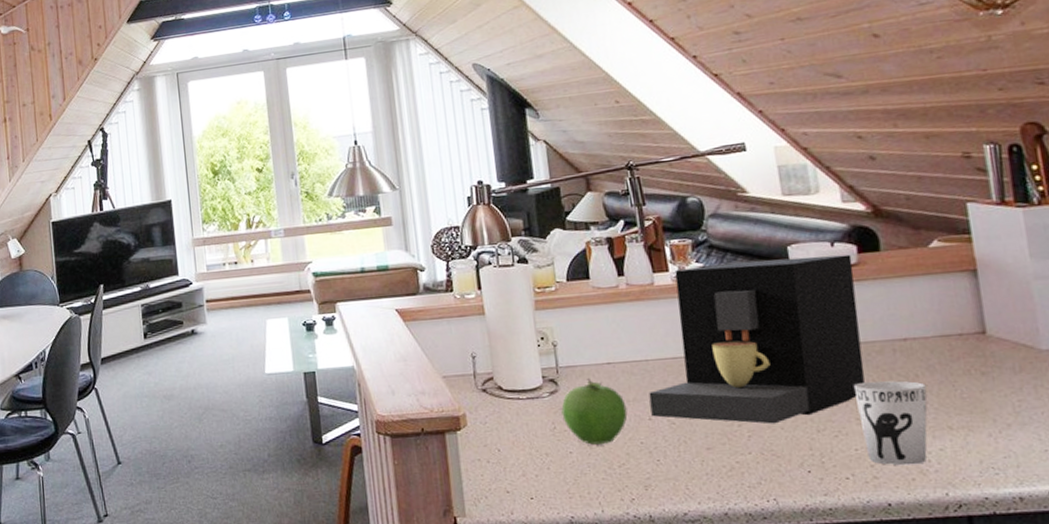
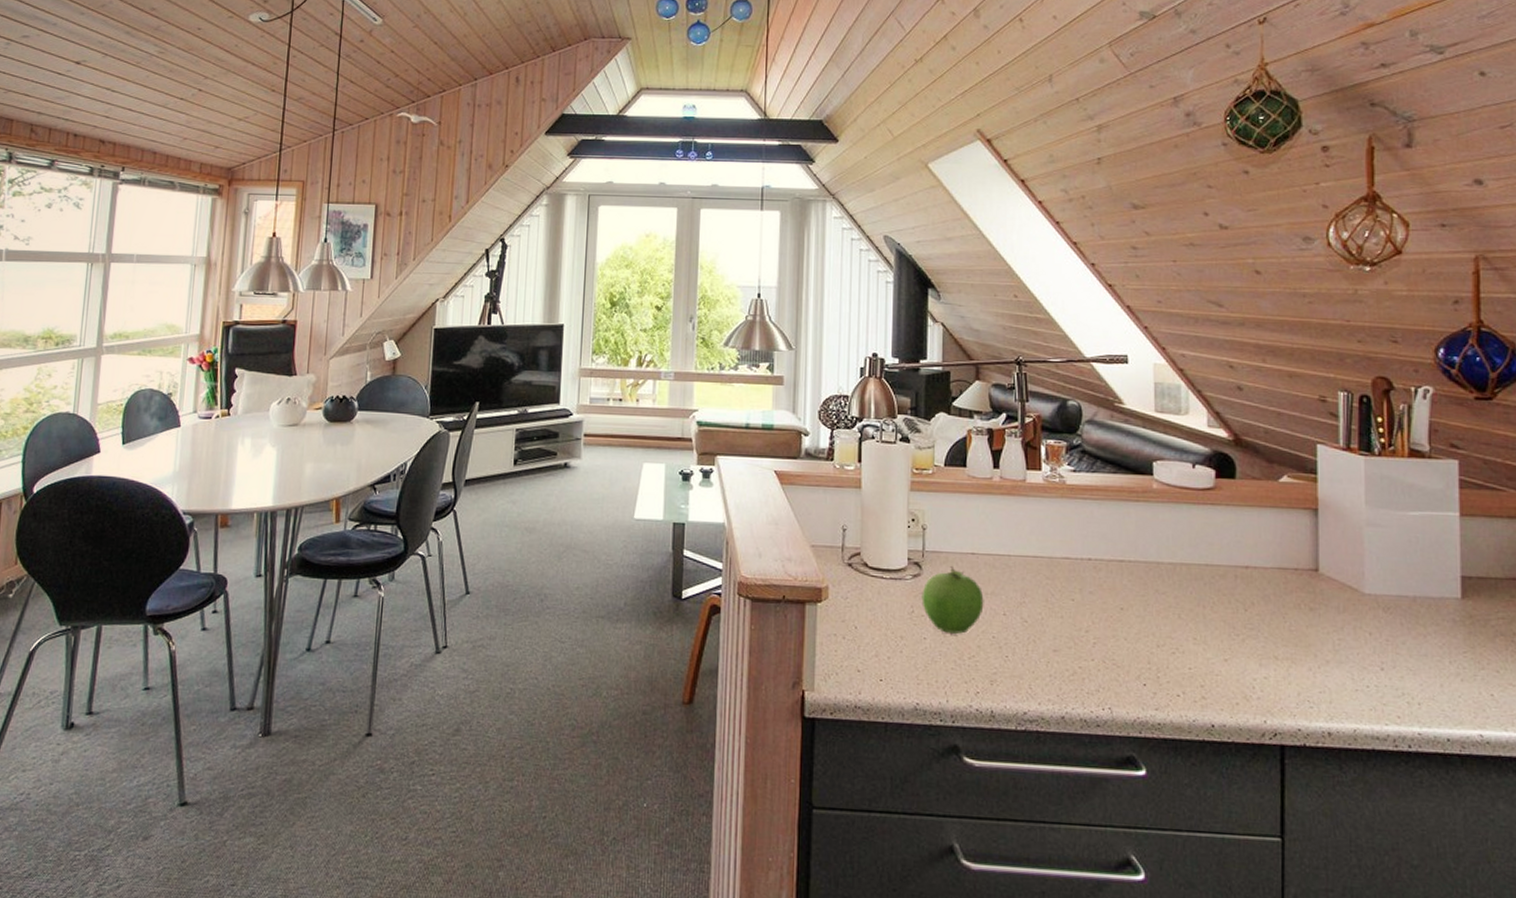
coffee maker: present [649,254,865,424] -> none [1006,469,1209,634]
cup: present [853,380,927,466] -> none [1195,604,1260,690]

